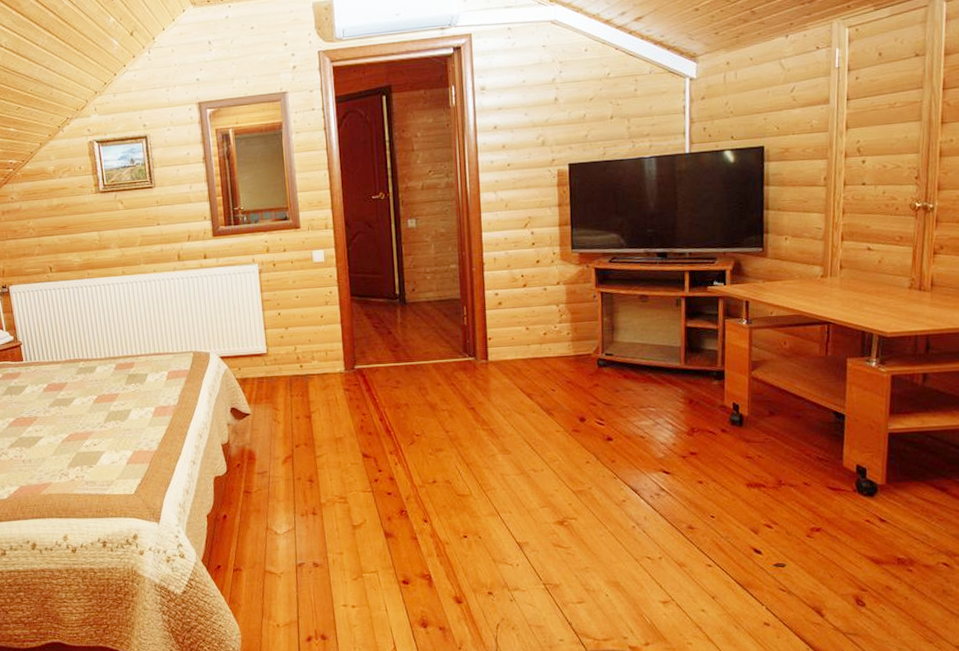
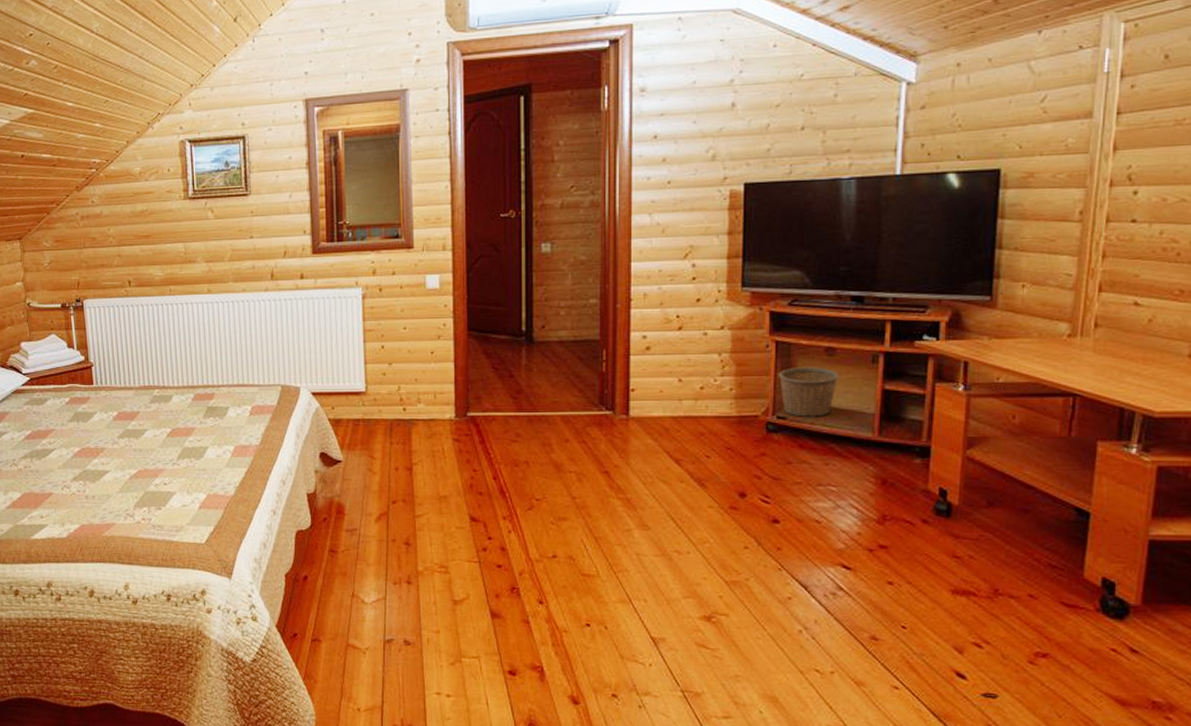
basket: none [604,311,652,353] -> present [778,367,839,417]

